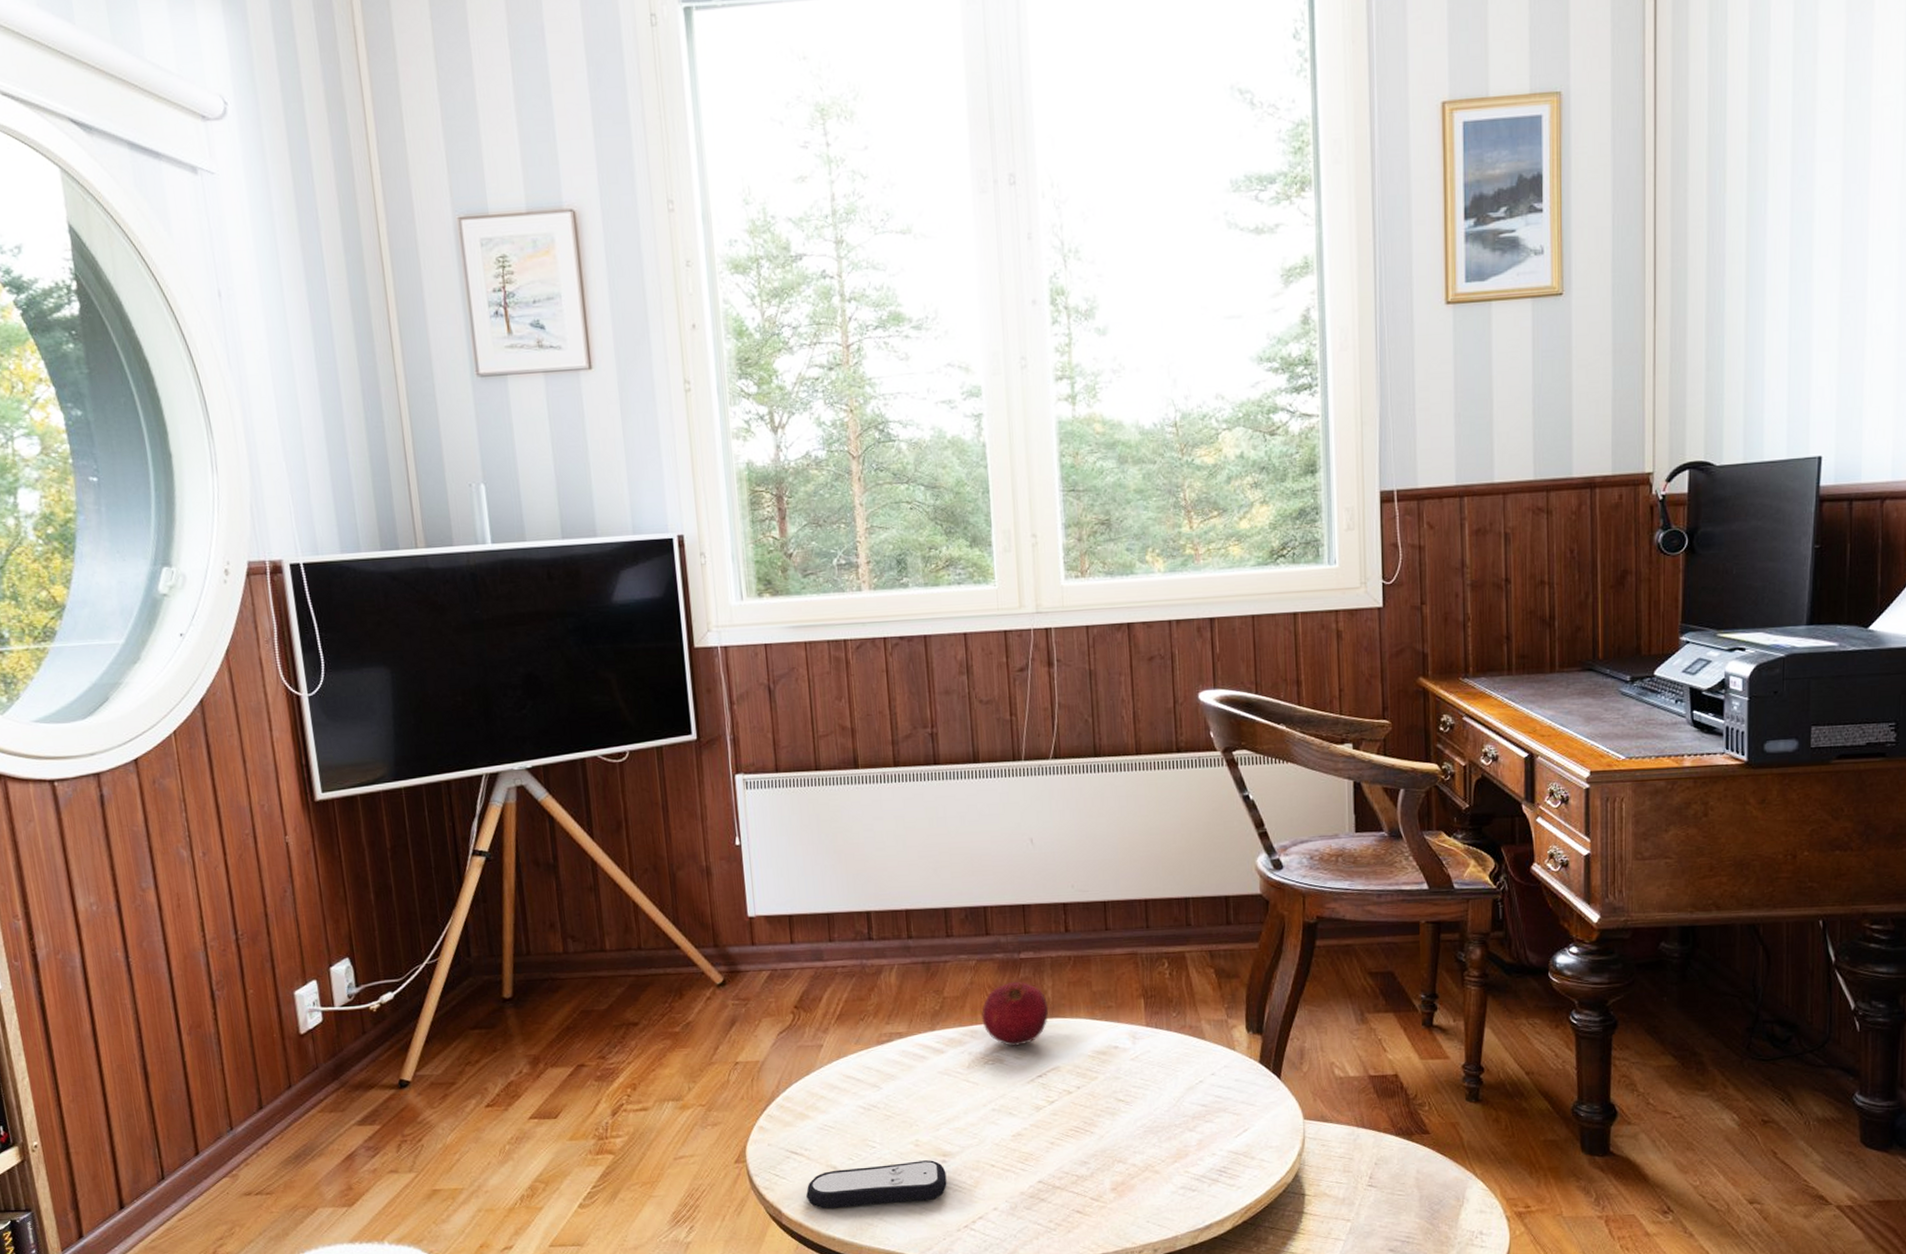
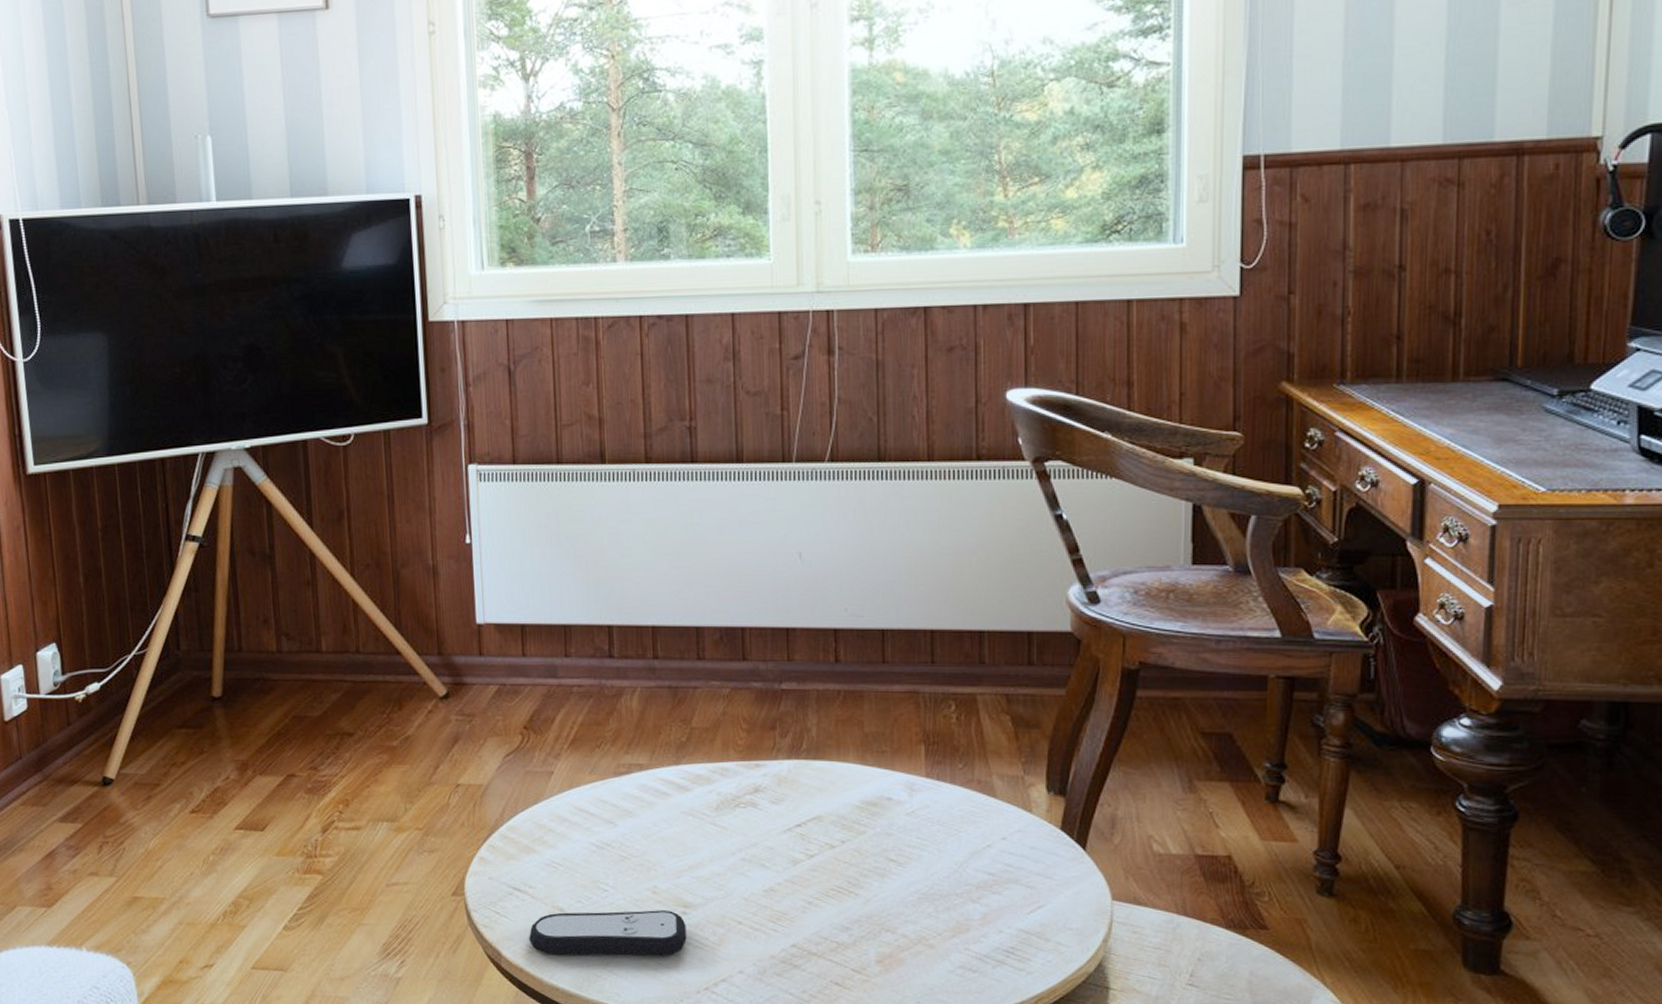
fruit: present [981,981,1048,1047] -> none [734,715,811,790]

